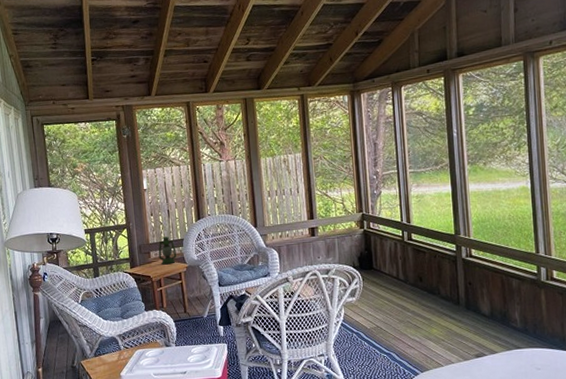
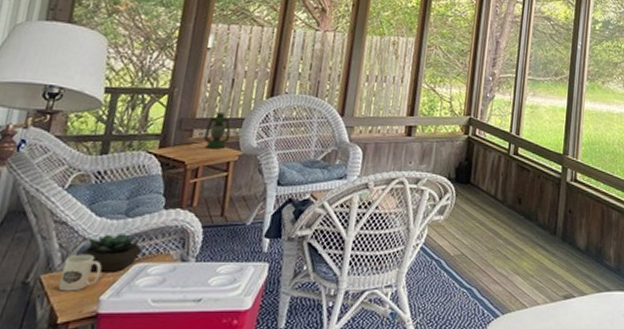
mug: none [92,345,117,371] -> present [57,254,102,292]
succulent plant: none [101,330,139,358] -> present [80,233,143,274]

